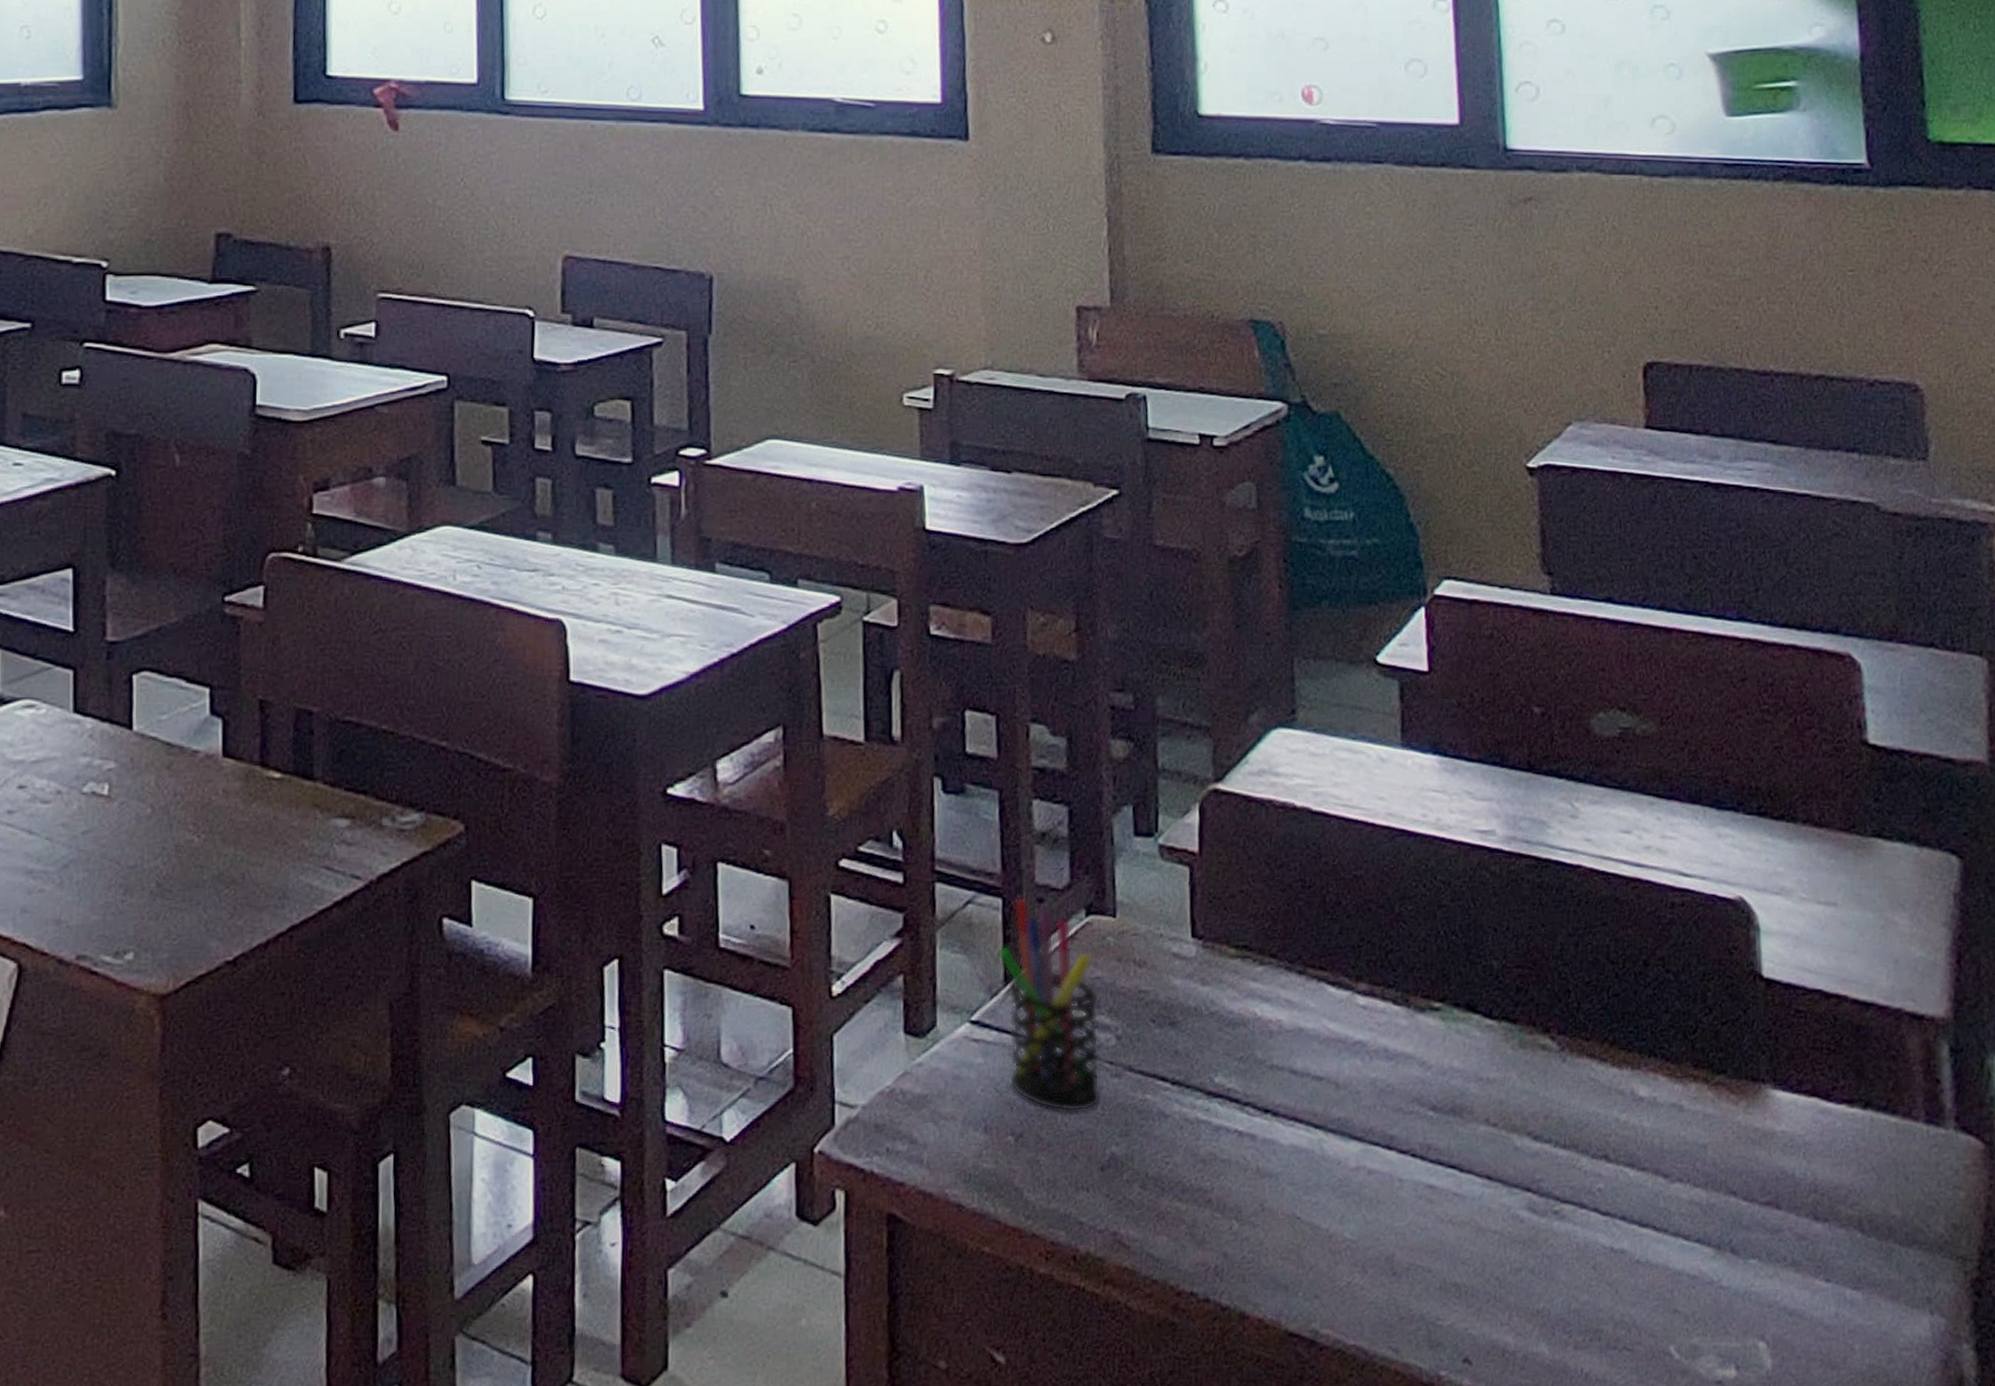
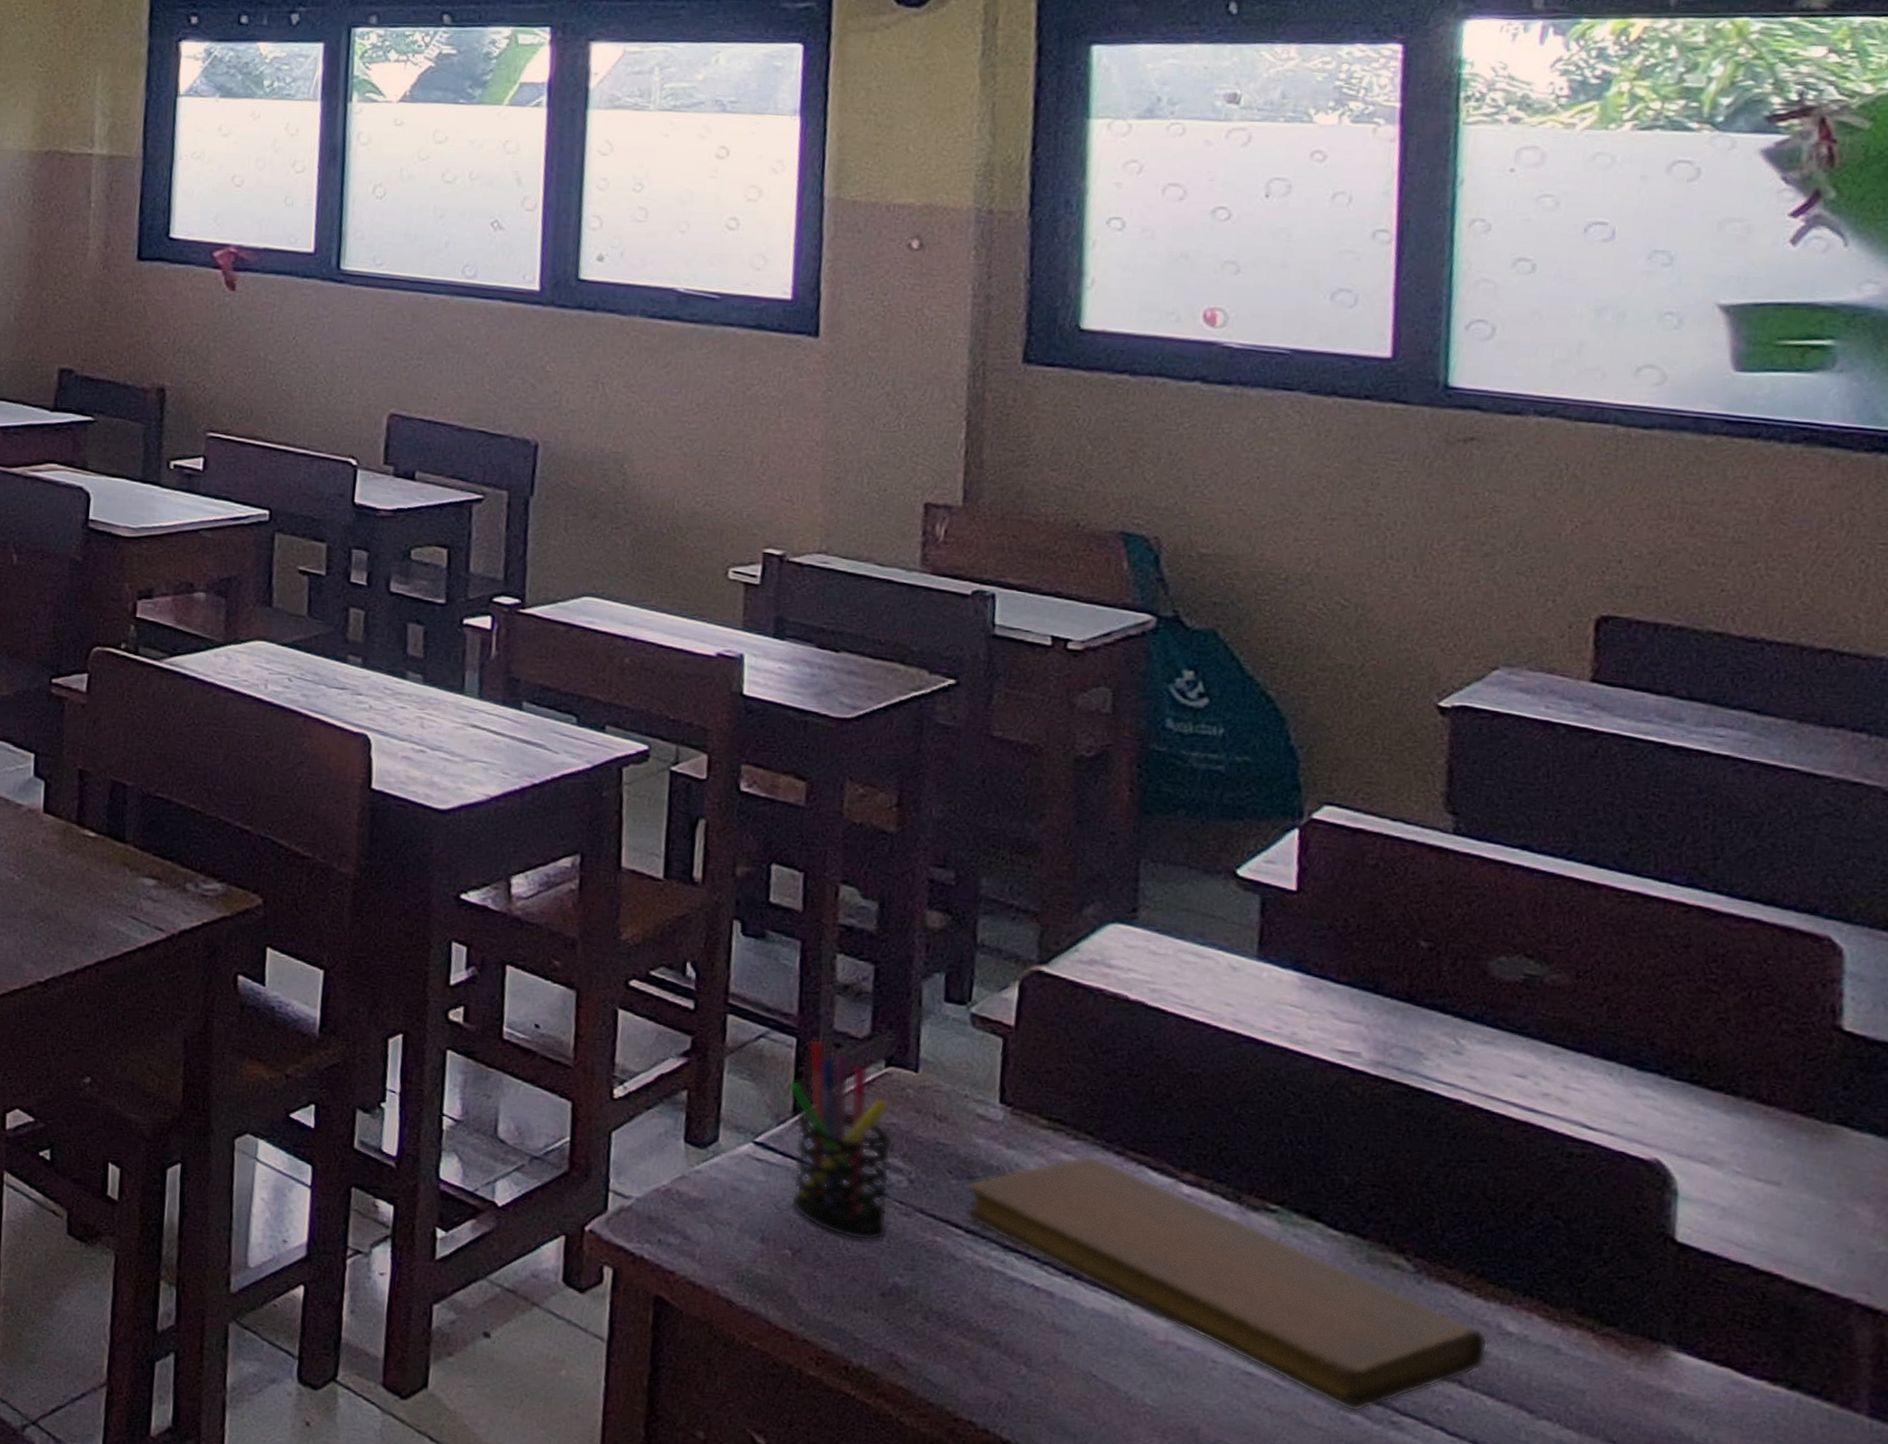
notebook: none [1169,980,1626,1209] -> present [965,1155,1489,1412]

